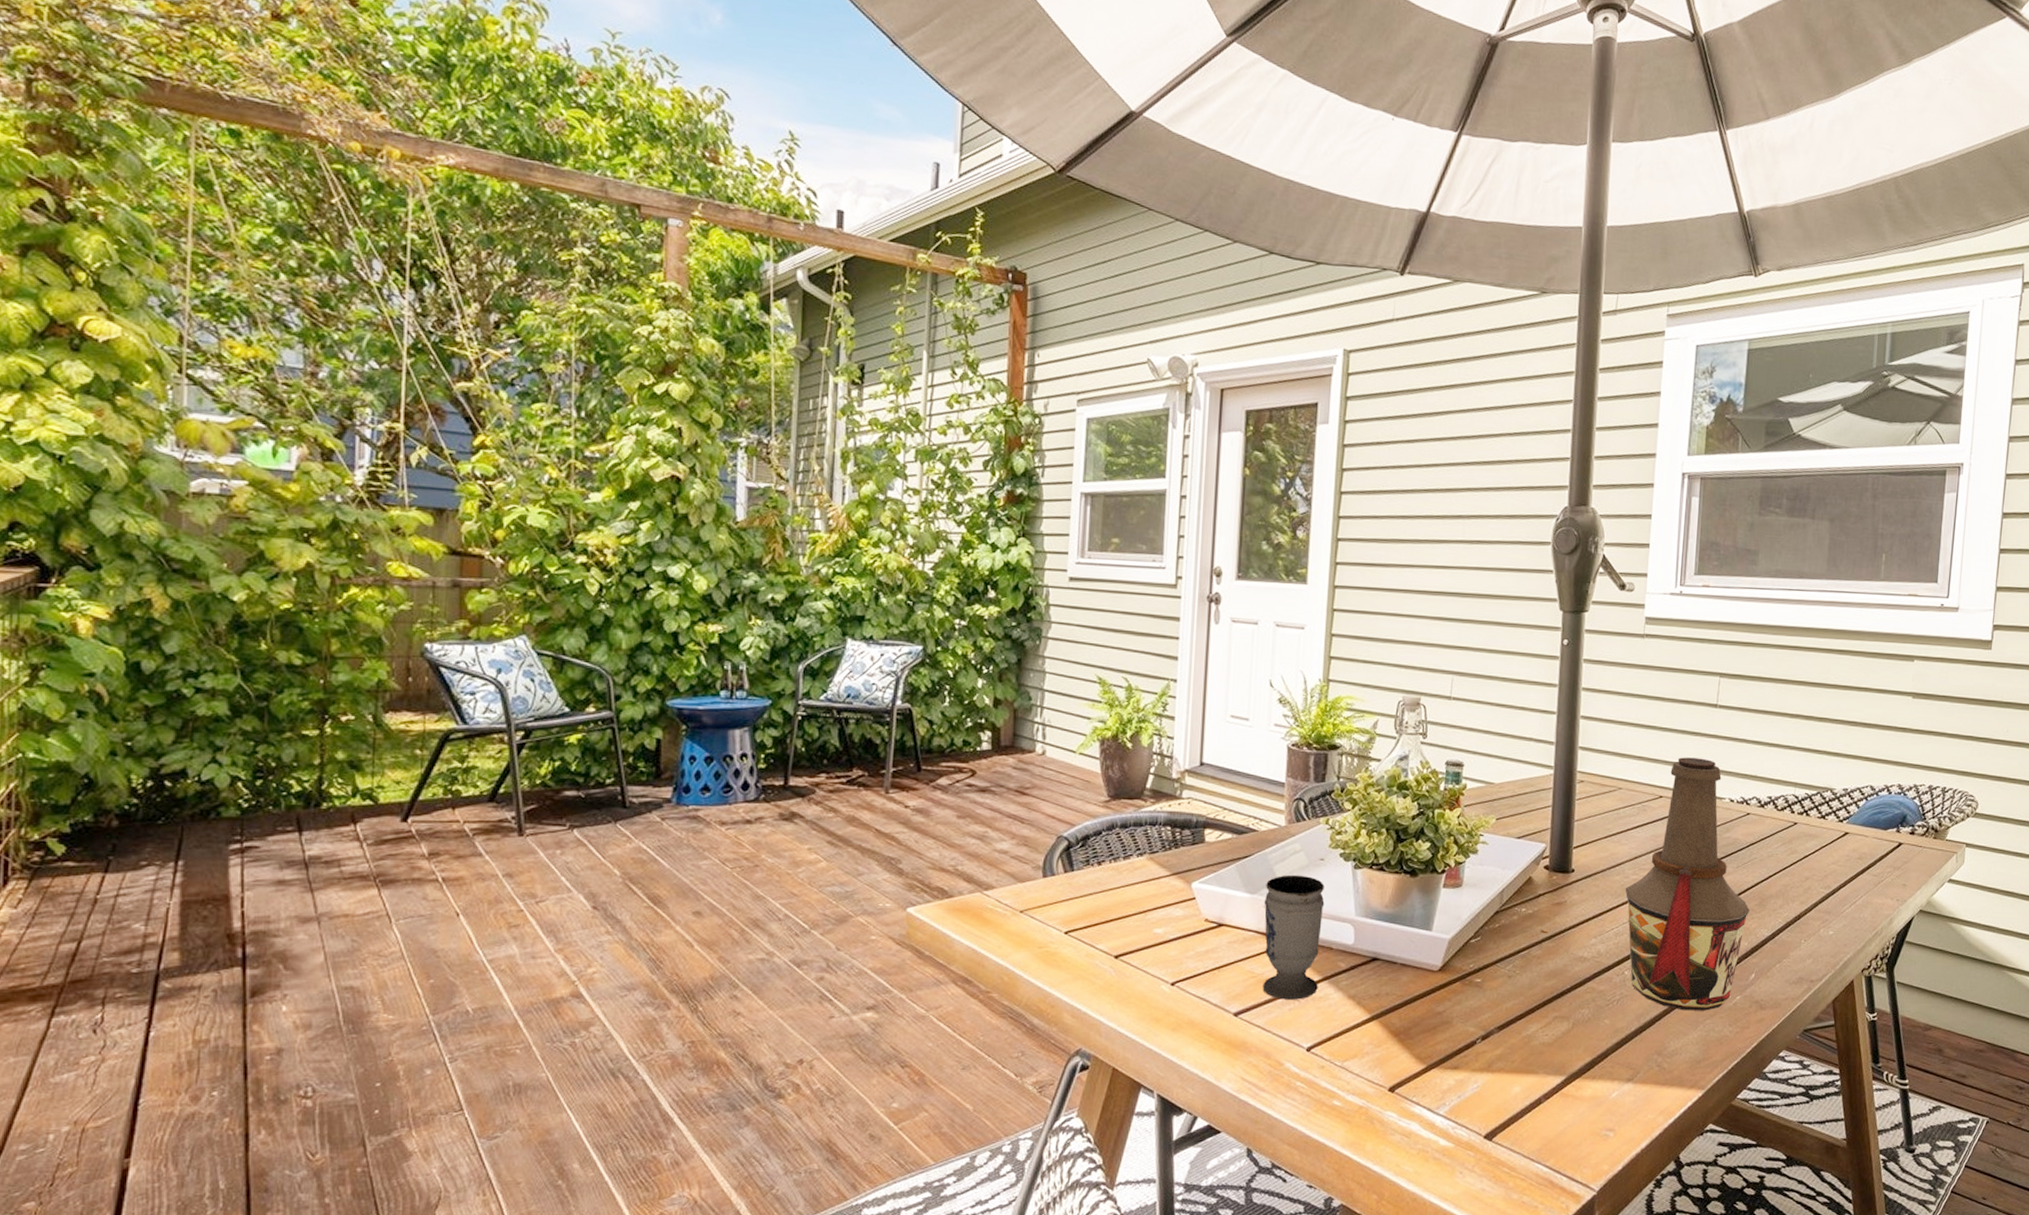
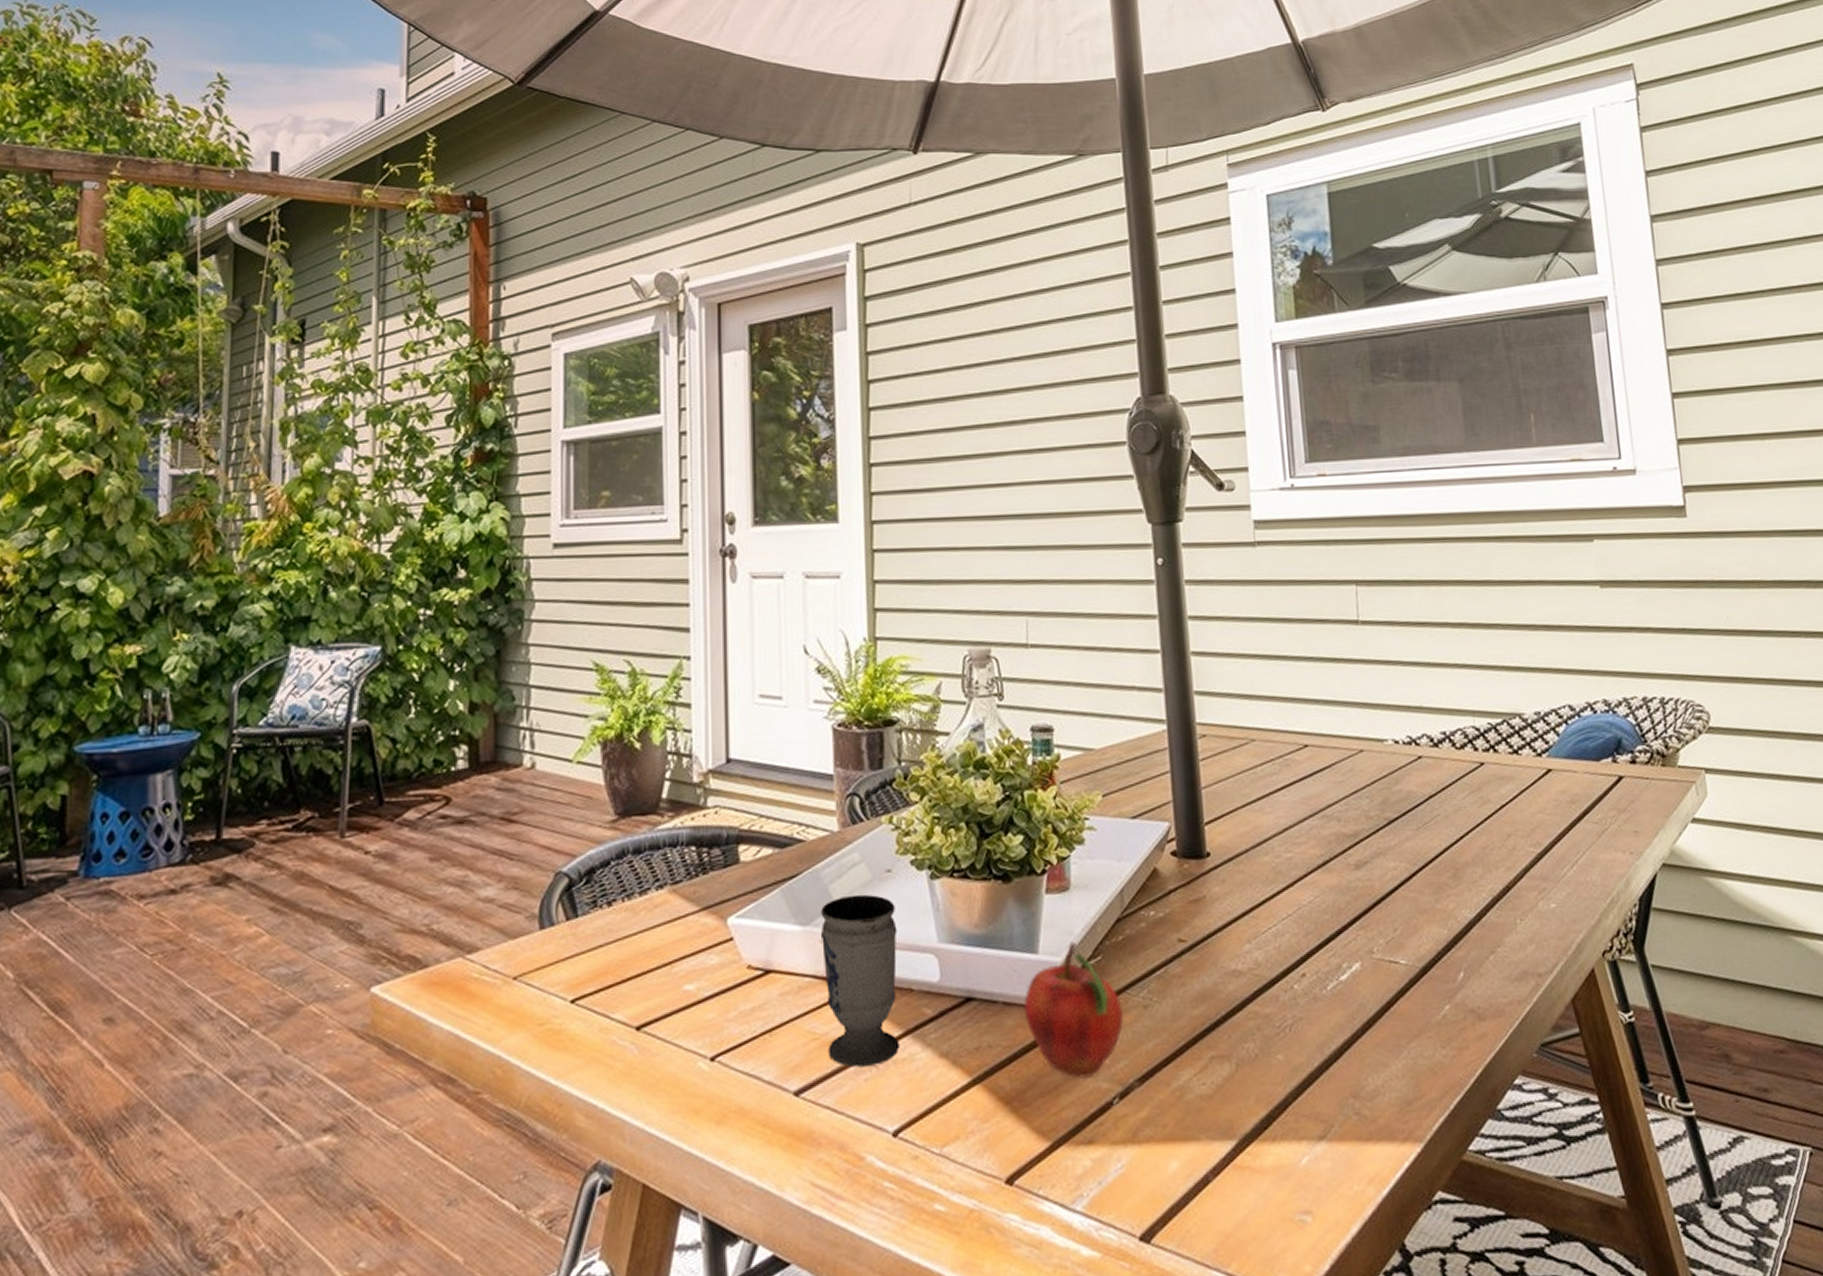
fruit: none [1416,925,1493,1024] -> present [1024,942,1124,1080]
bottle: present [1625,757,1750,1011] -> none [1278,690,1443,1033]

